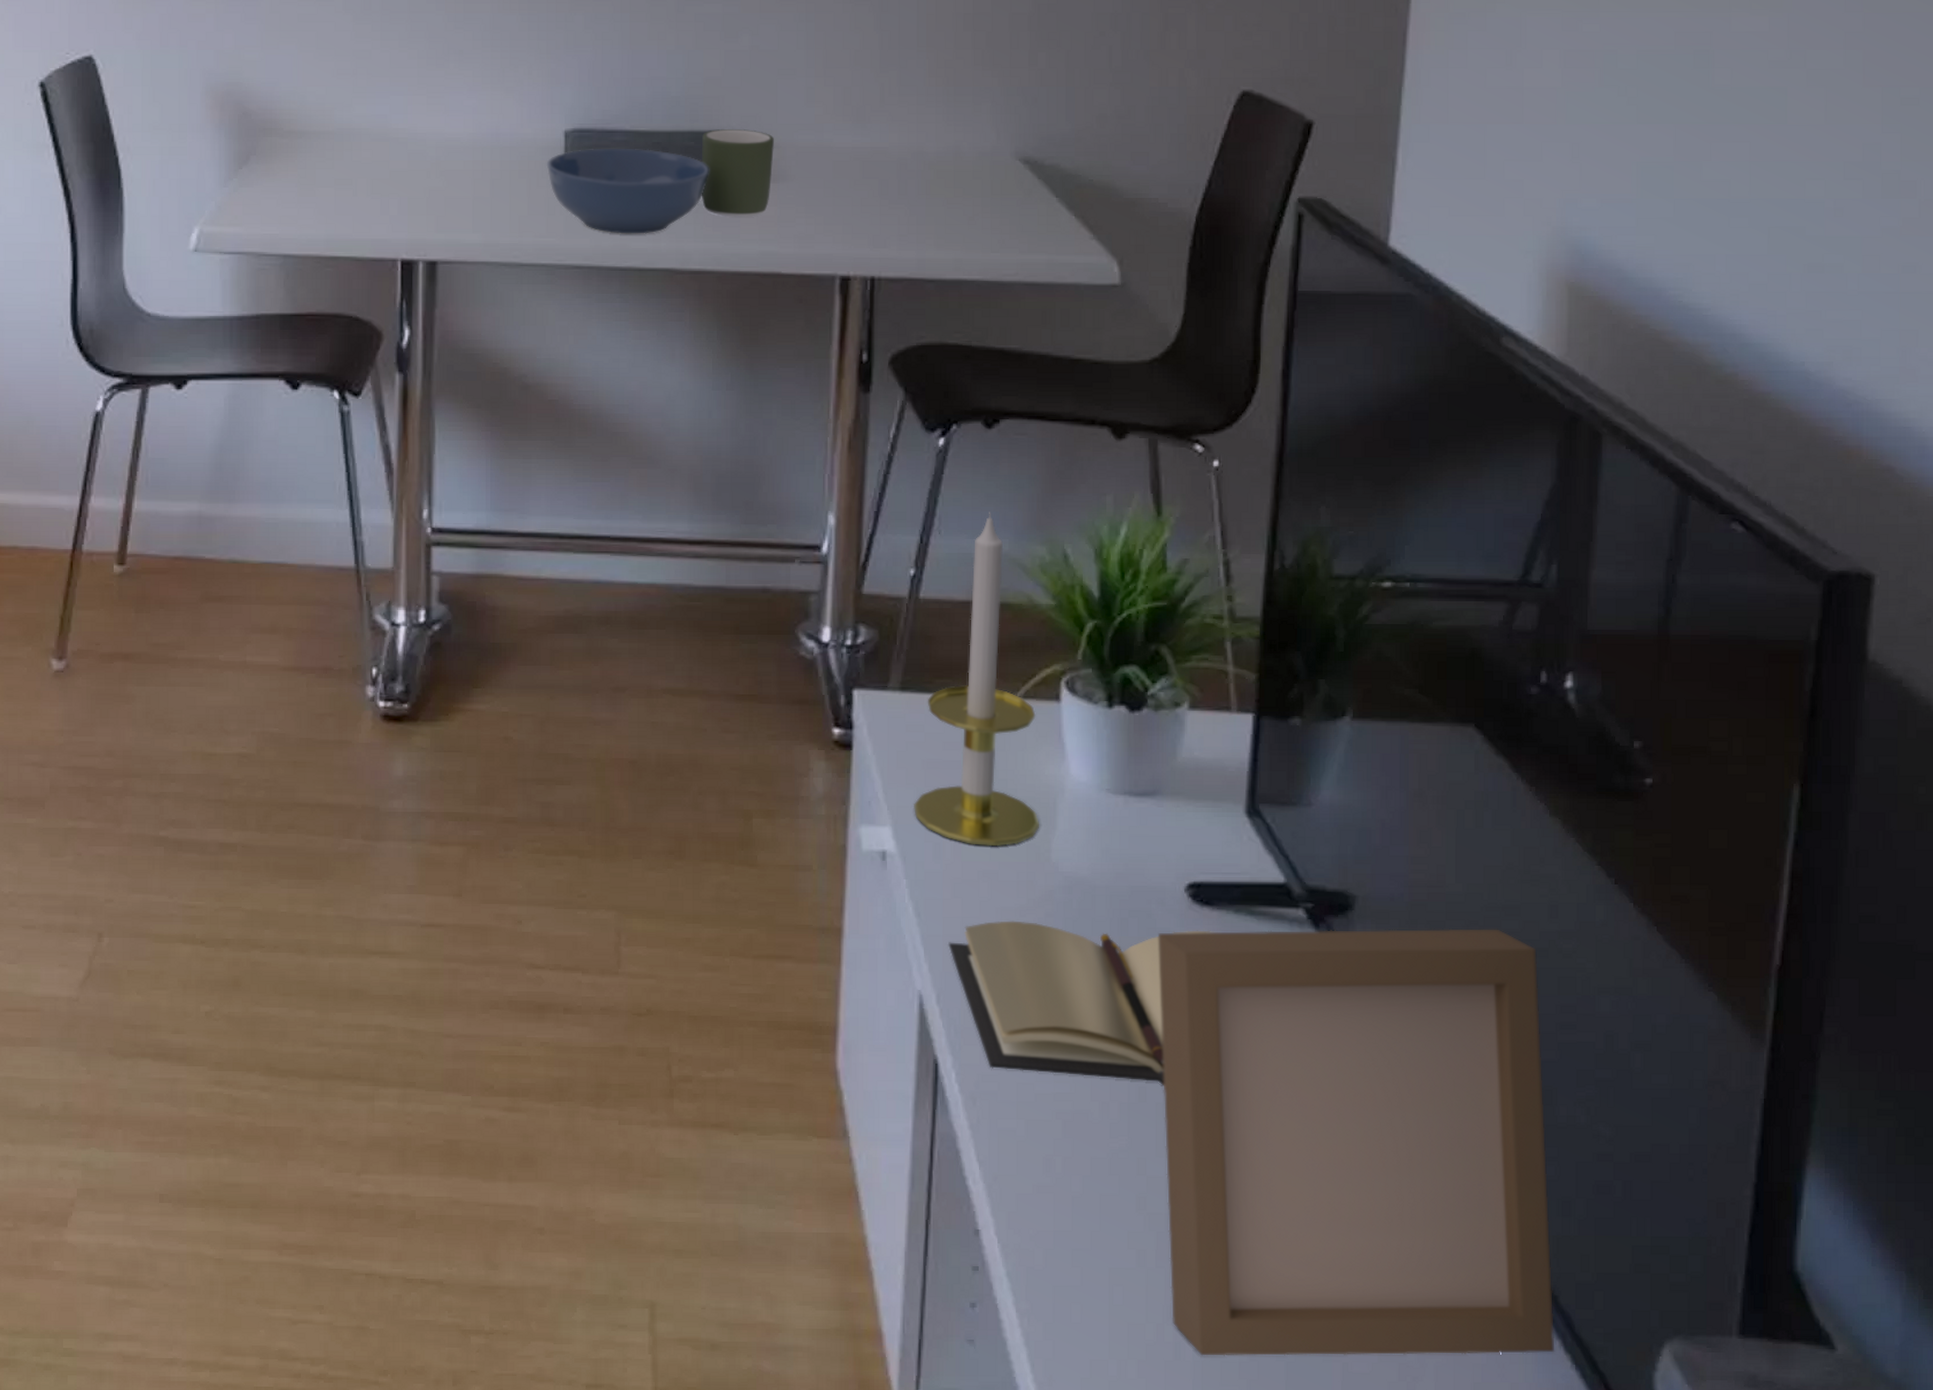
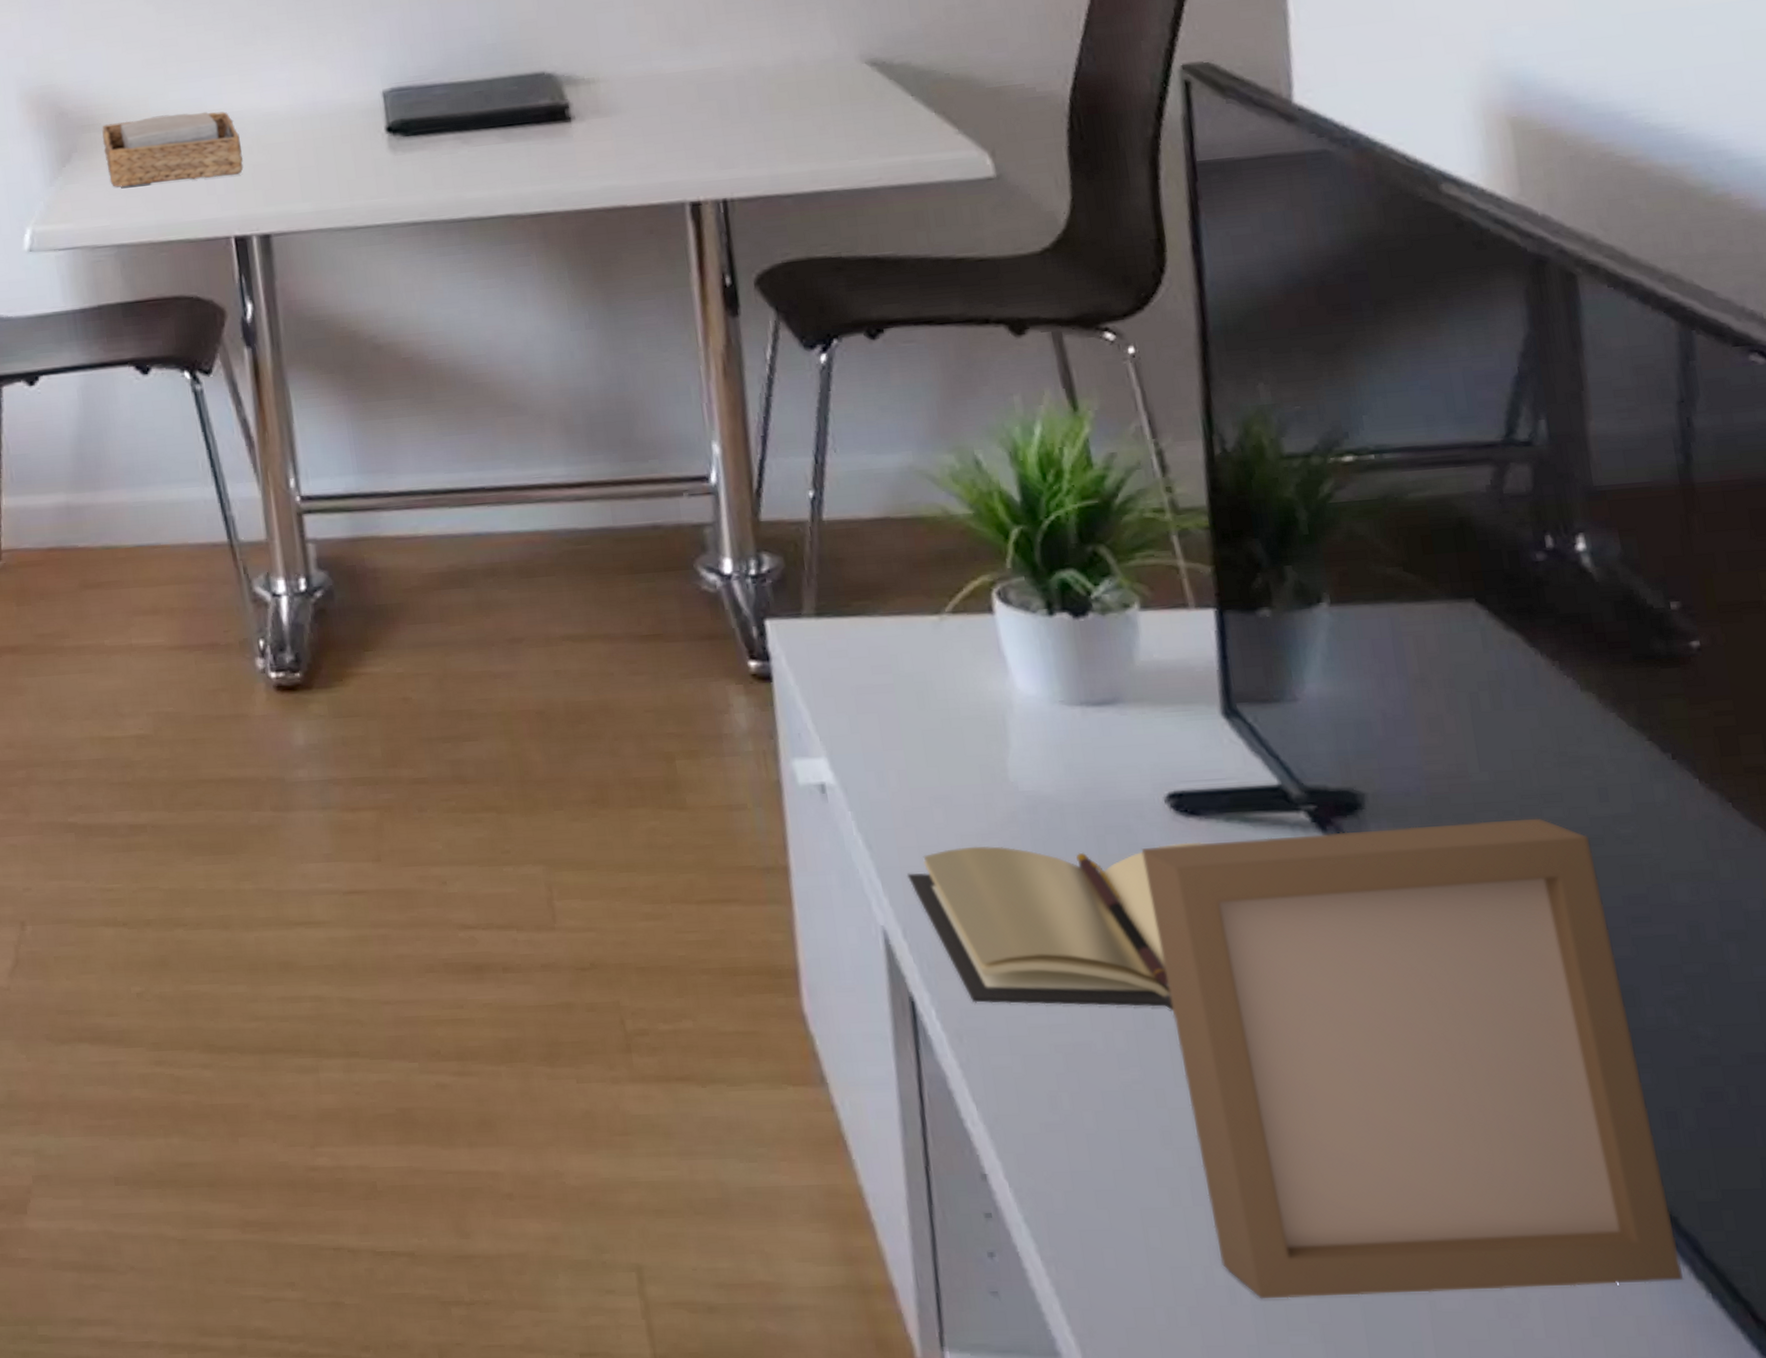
napkin holder: none [283,128,420,198] -> present [102,111,244,188]
bowl: present [546,148,710,234] -> none [368,99,538,186]
mug: present [702,129,774,217] -> none [524,67,604,156]
candle: present [914,511,1040,846] -> none [846,424,991,770]

